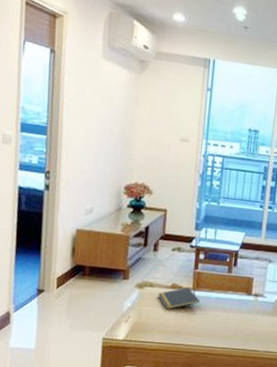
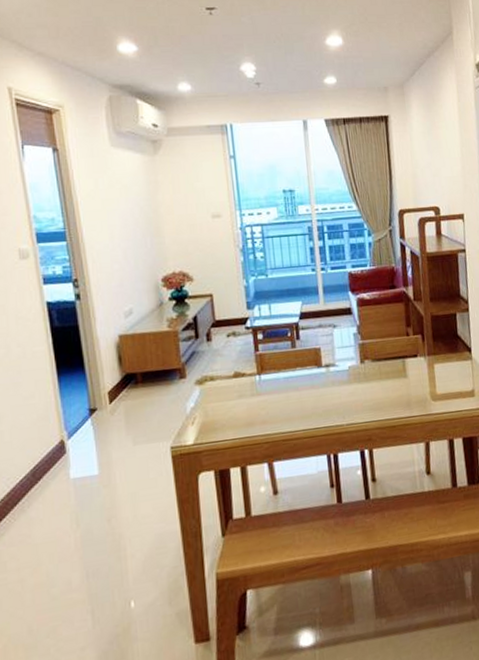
notepad: present [158,287,200,310] -> none [221,372,268,402]

